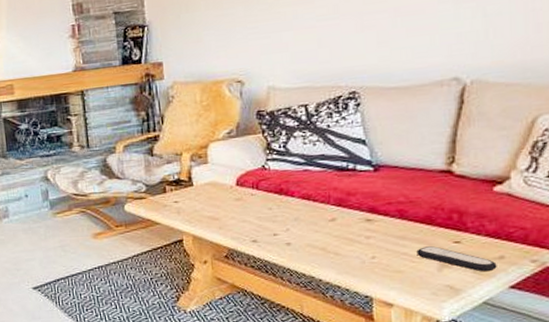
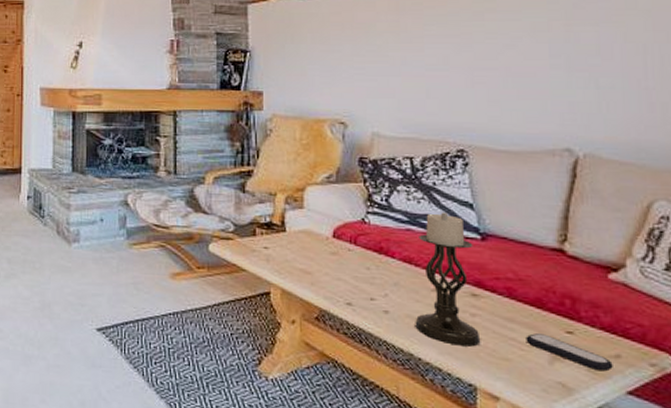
candle holder: none [315,150,376,265] -> present [415,212,481,347]

